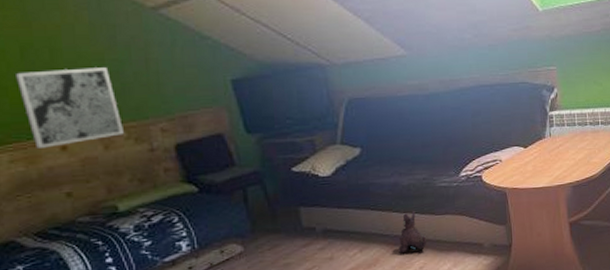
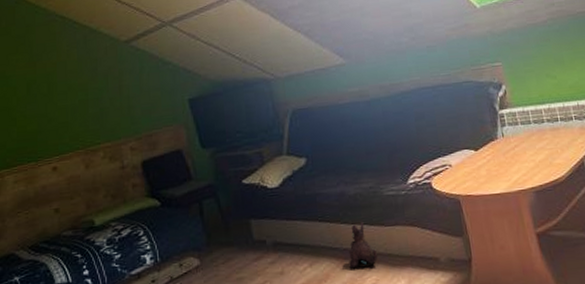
wall art: present [16,67,124,148] -> none [23,96,101,170]

